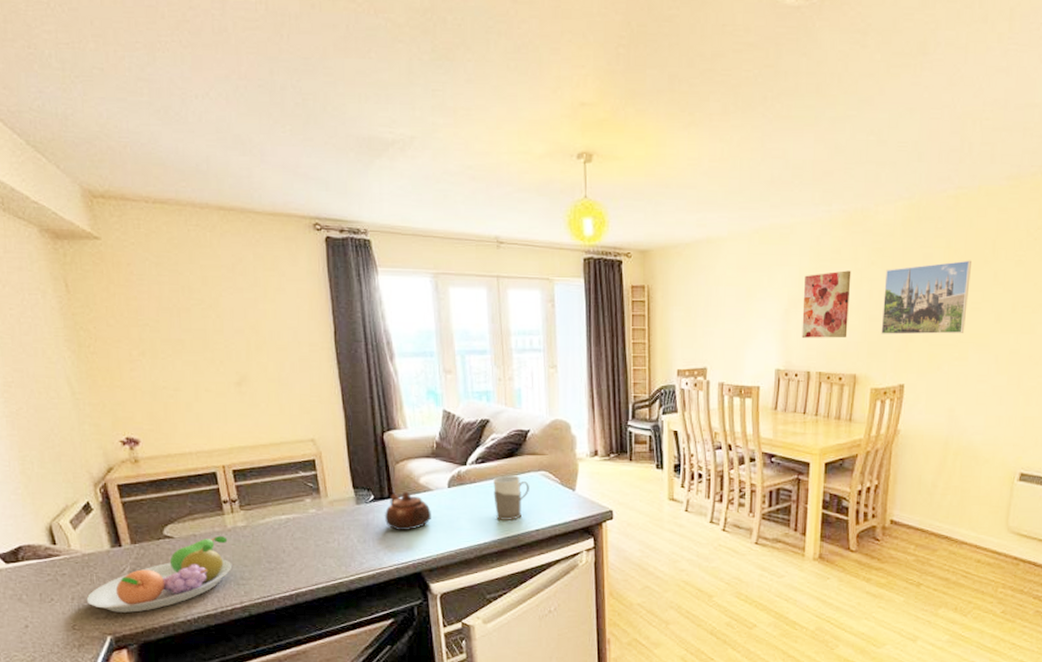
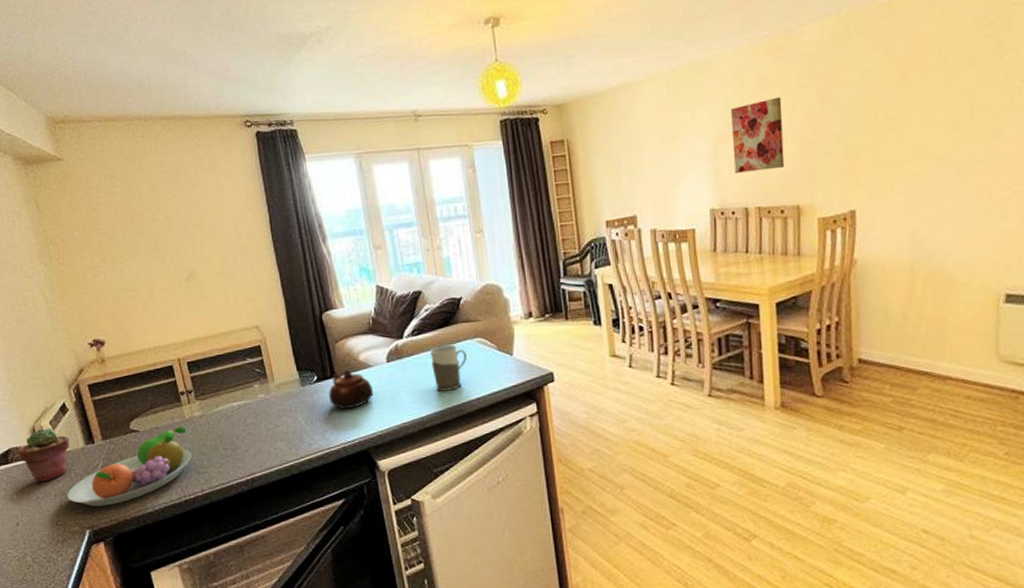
potted succulent: none [31,527,92,584] -> present [19,428,70,483]
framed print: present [881,260,971,335] -> none [819,68,918,159]

